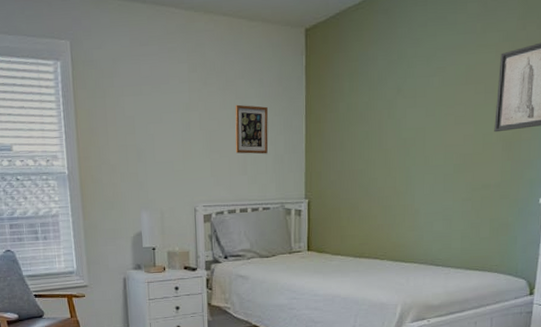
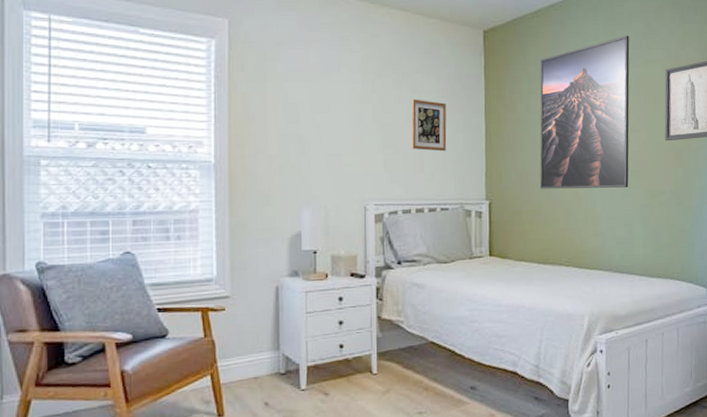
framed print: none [359,19,462,187] -> present [540,35,630,189]

